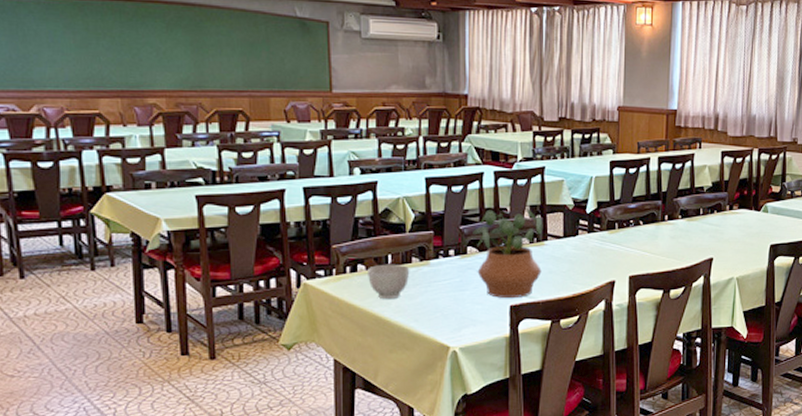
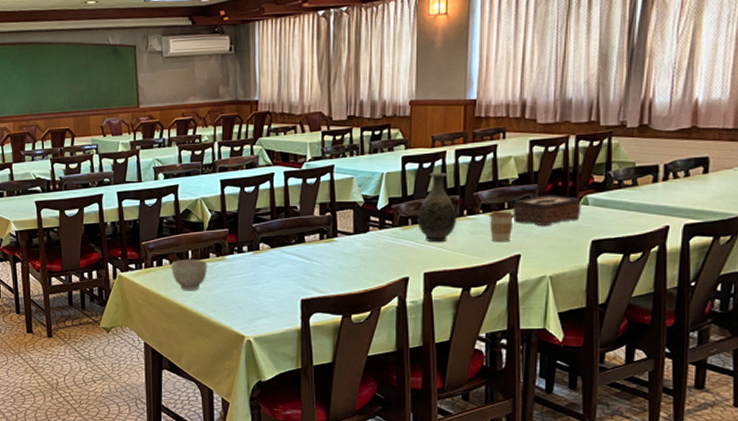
potted plant: present [473,208,543,298] -> none [265,206,333,292]
vase: none [623,178,658,247] -> present [417,172,456,243]
coffee cup: none [687,217,708,247] -> present [490,211,514,243]
tissue box: none [706,203,762,232] -> present [512,195,581,227]

